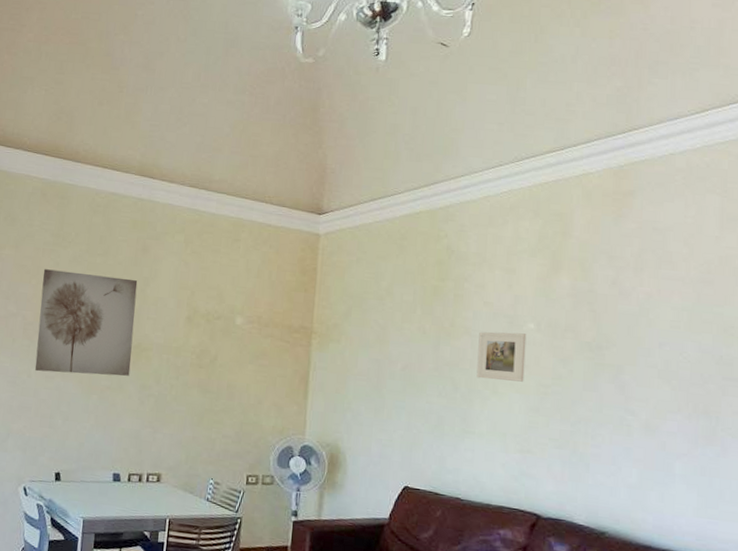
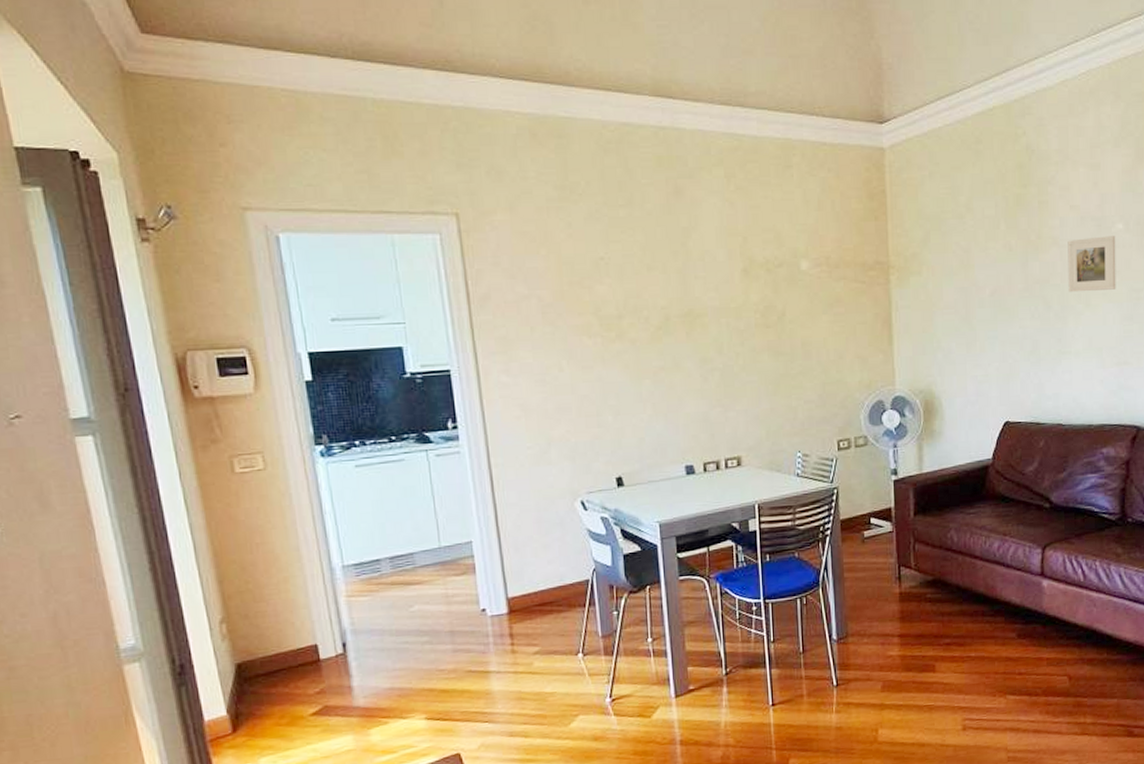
wall art: present [35,269,138,376] -> none [553,231,685,363]

